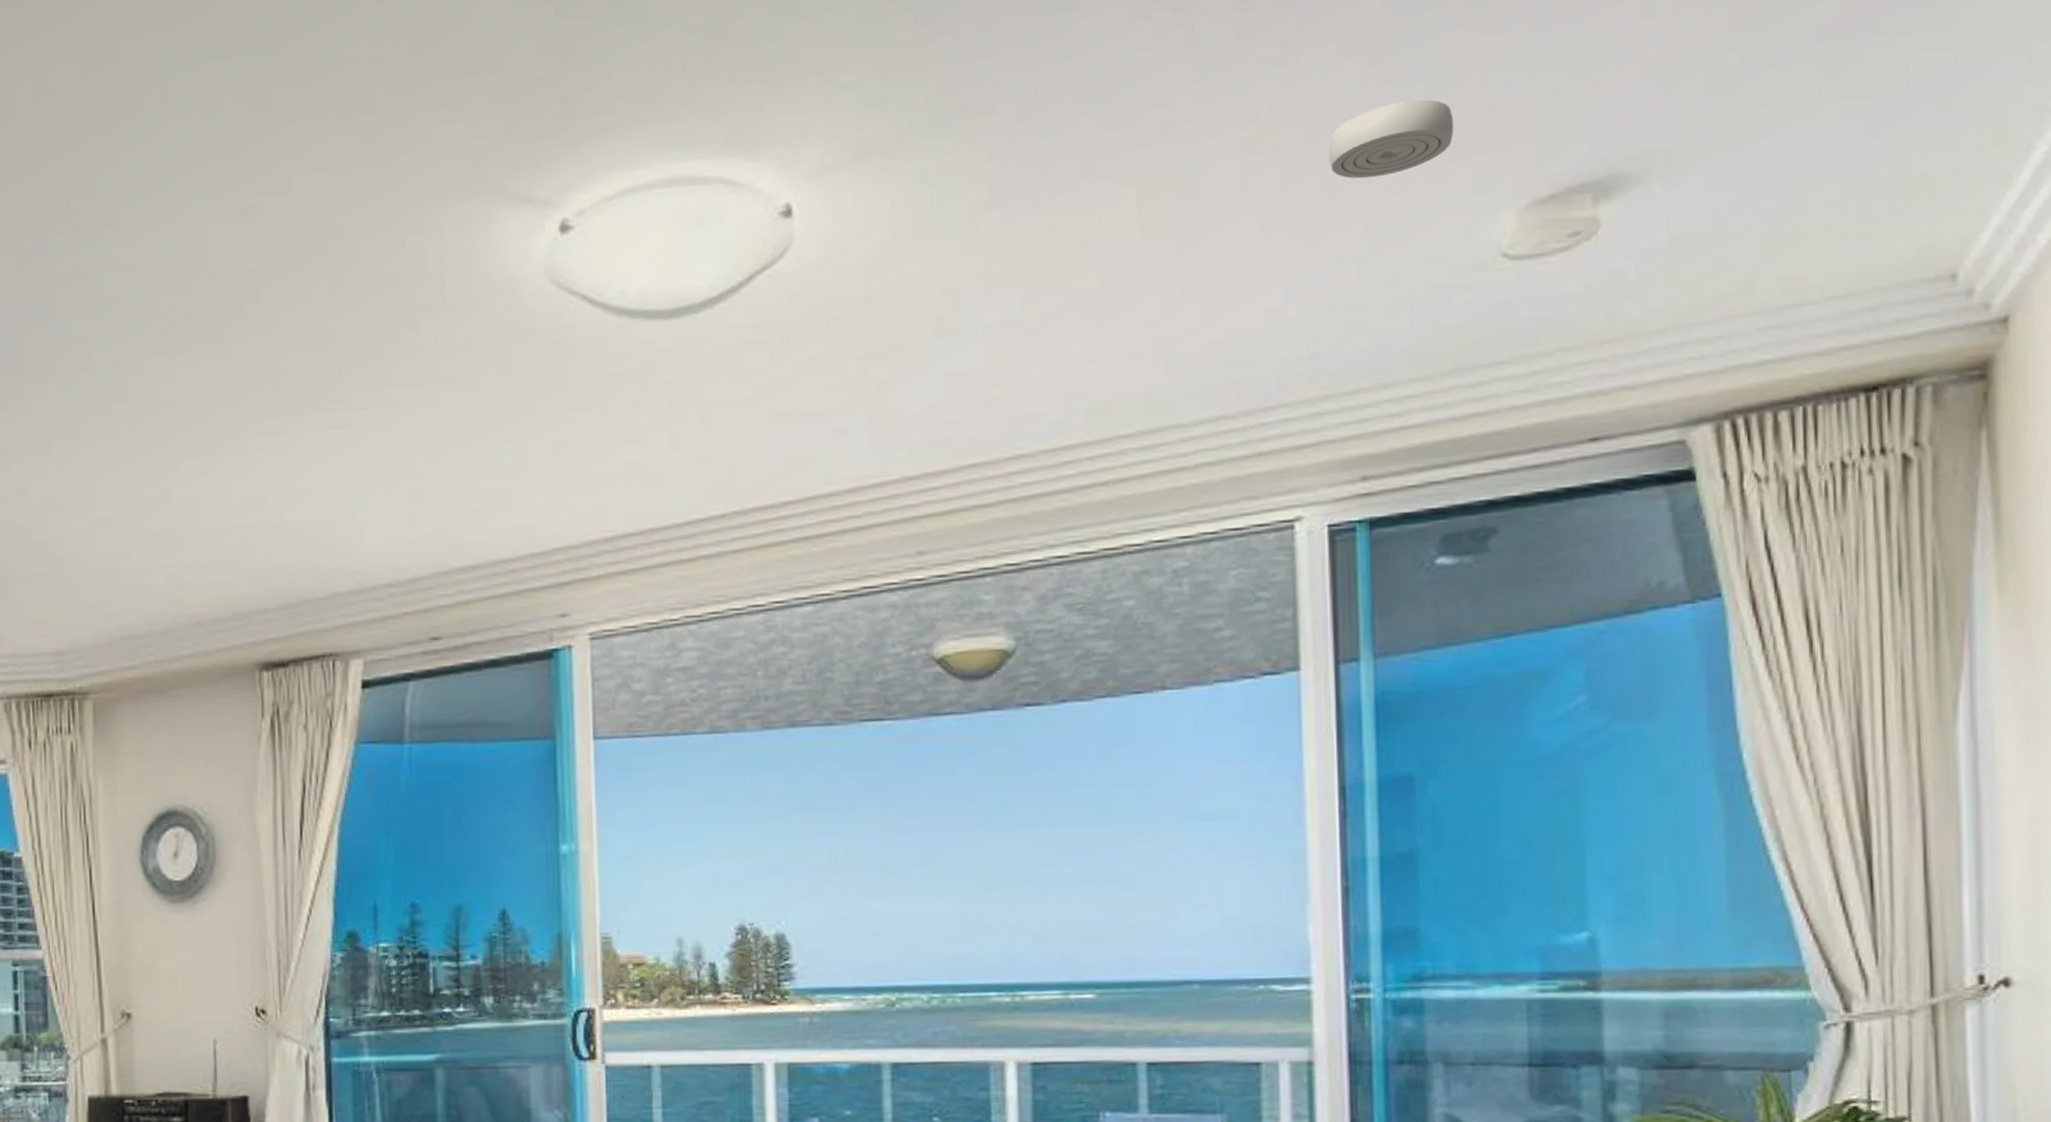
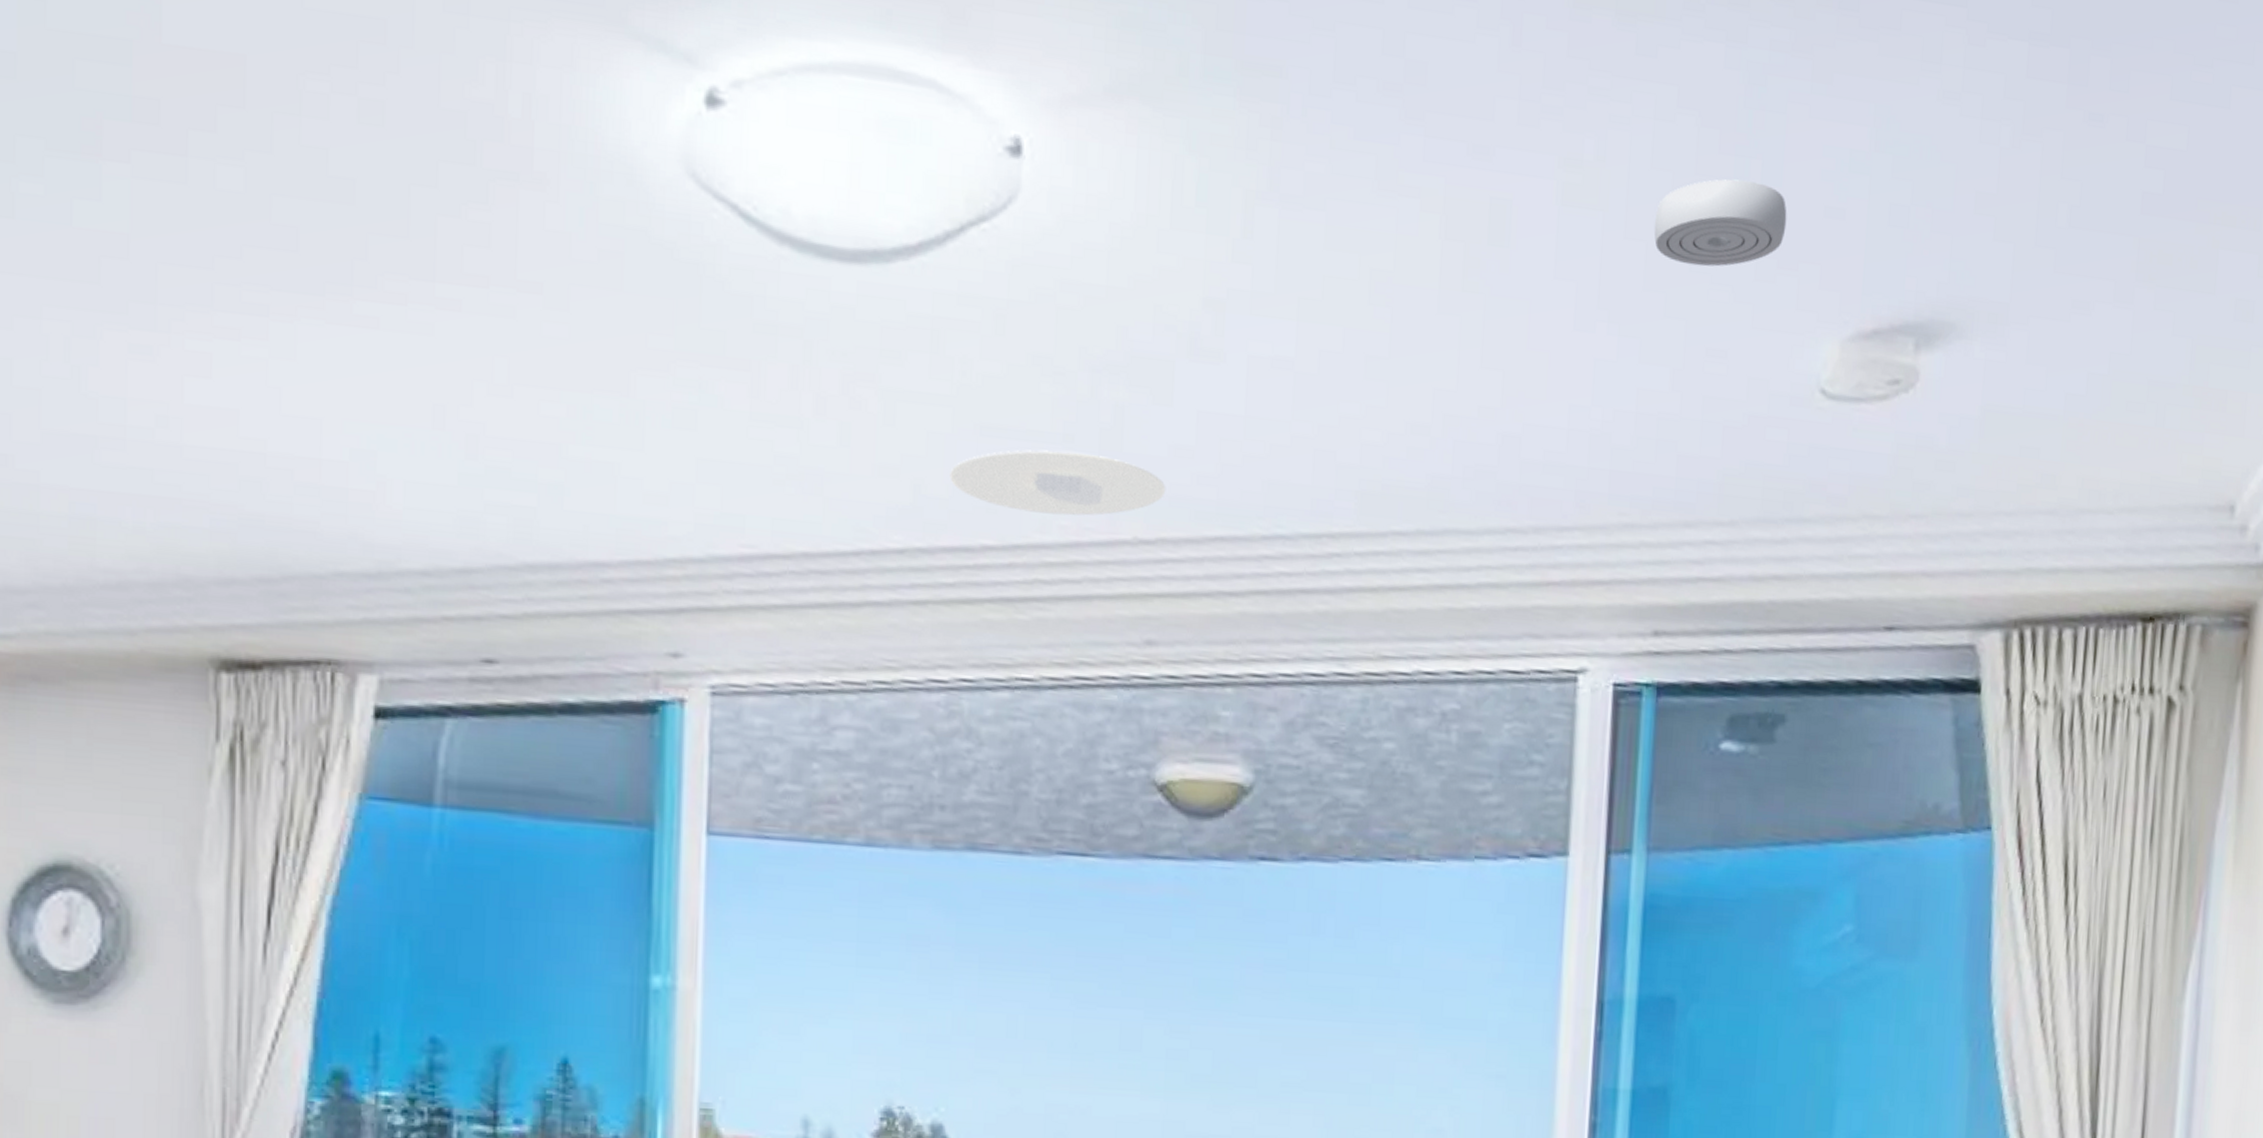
recessed light: none [755,420,925,472] -> present [950,449,1166,516]

